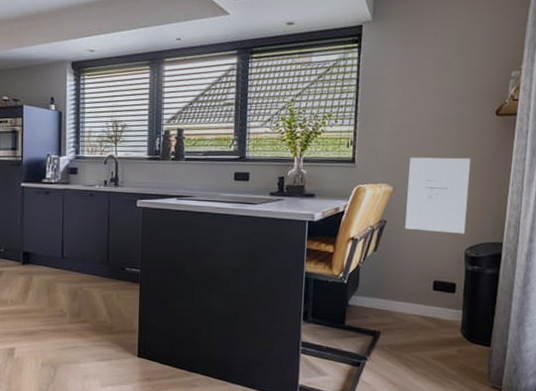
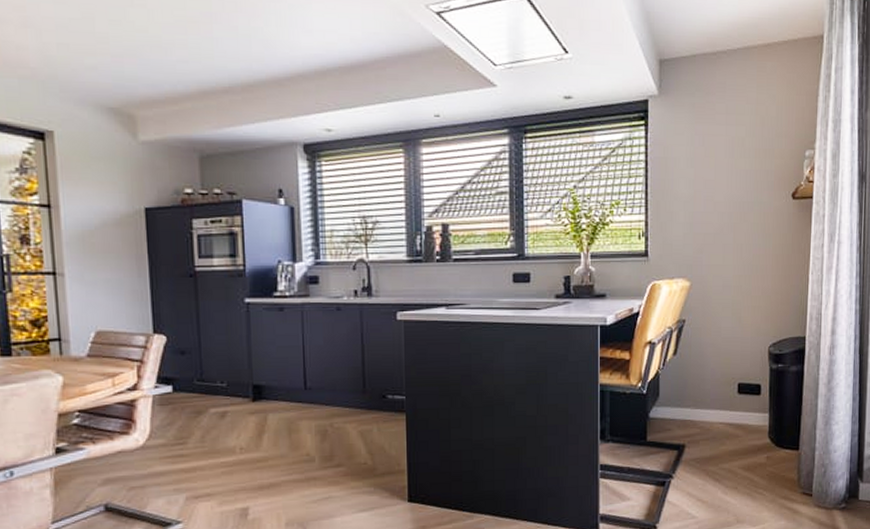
wall art: present [405,157,471,234] -> none [705,246,770,330]

